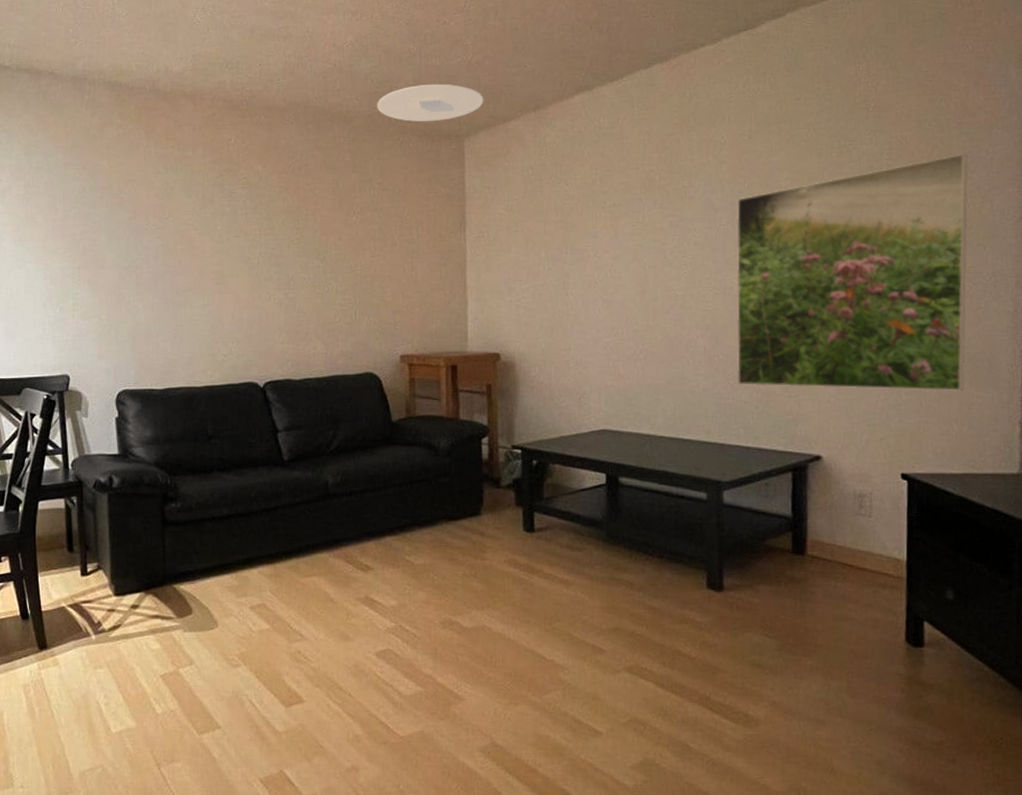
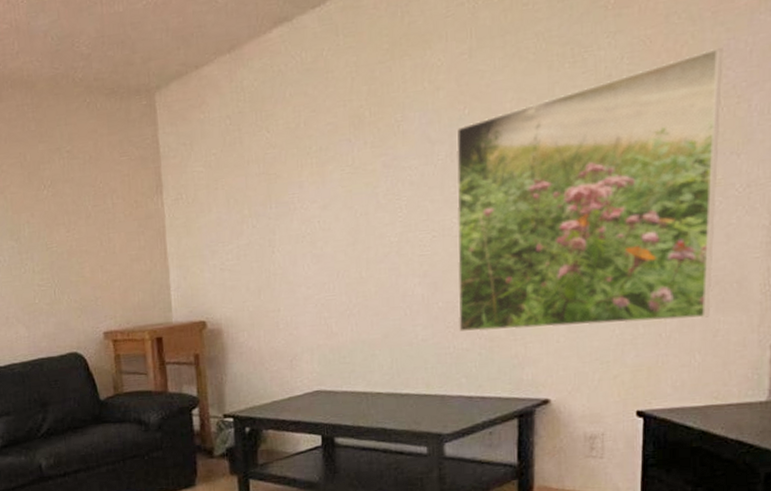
ceiling light: present [377,83,484,122] -> none [59,32,174,80]

